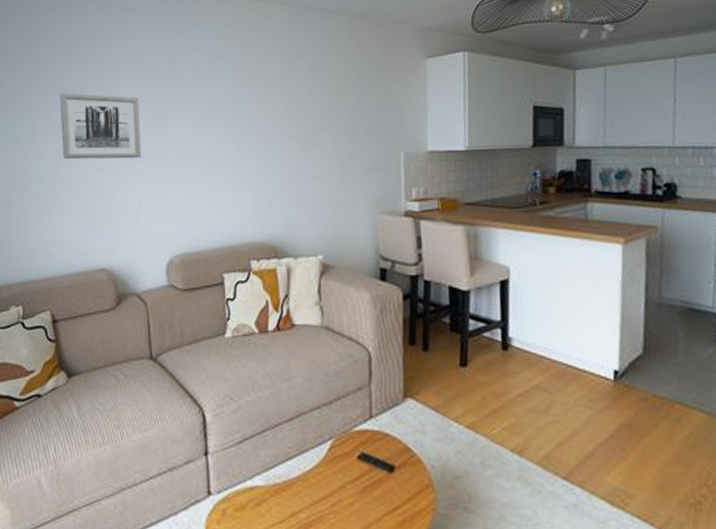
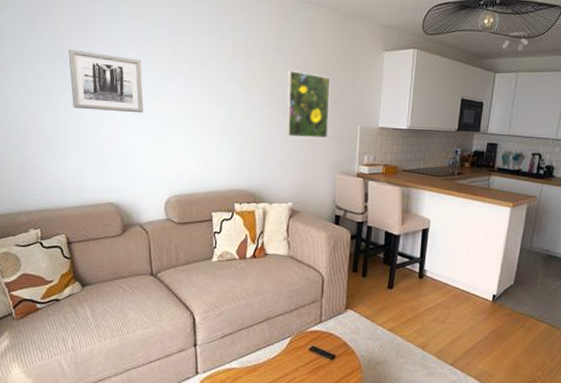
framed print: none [309,92,363,173] -> present [285,71,331,139]

